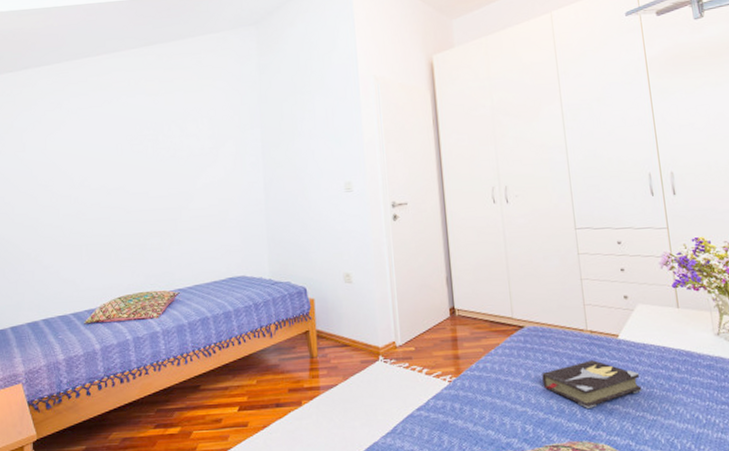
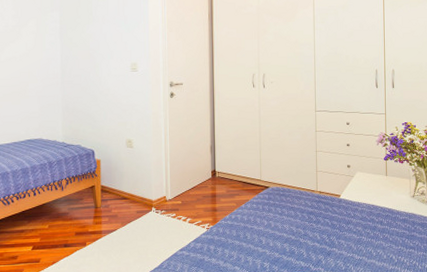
hardback book: present [542,360,642,410] -> none [280,214,354,251]

